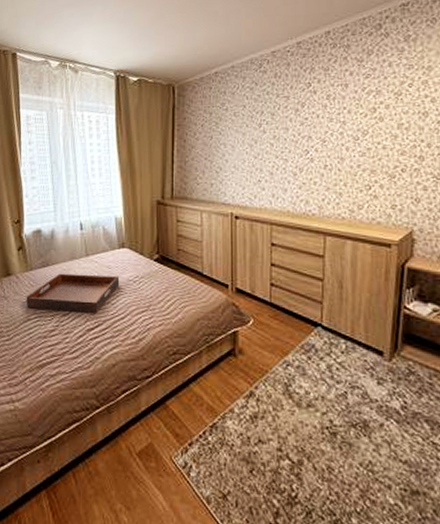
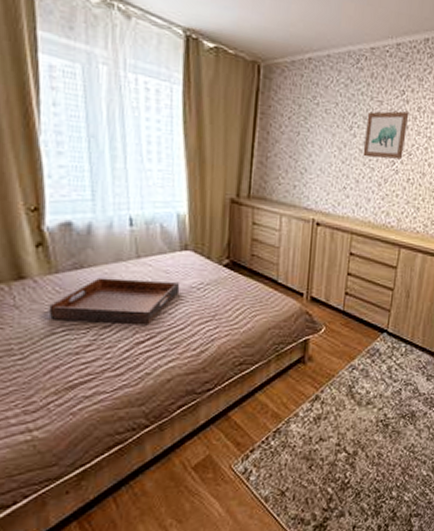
wall art: none [274,102,318,150] -> present [362,111,409,160]

